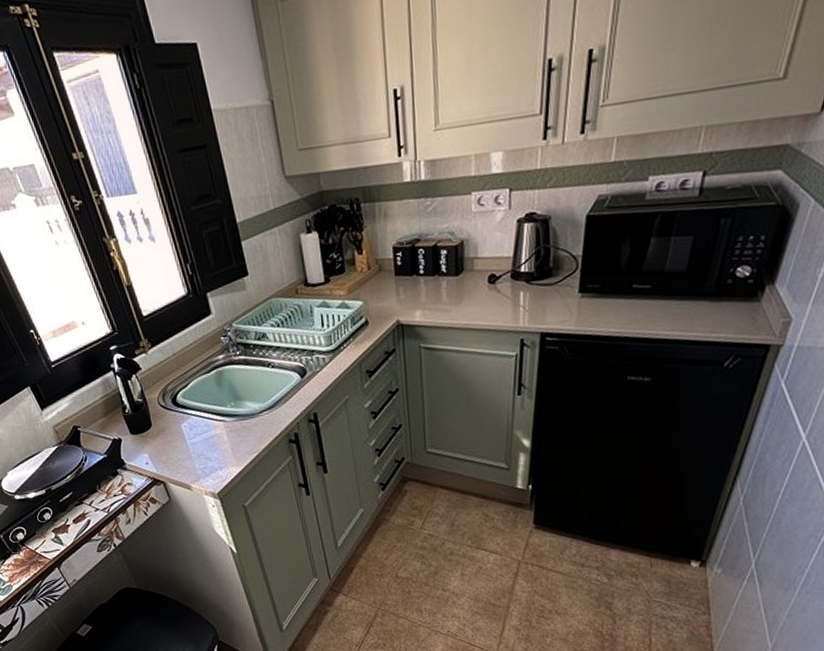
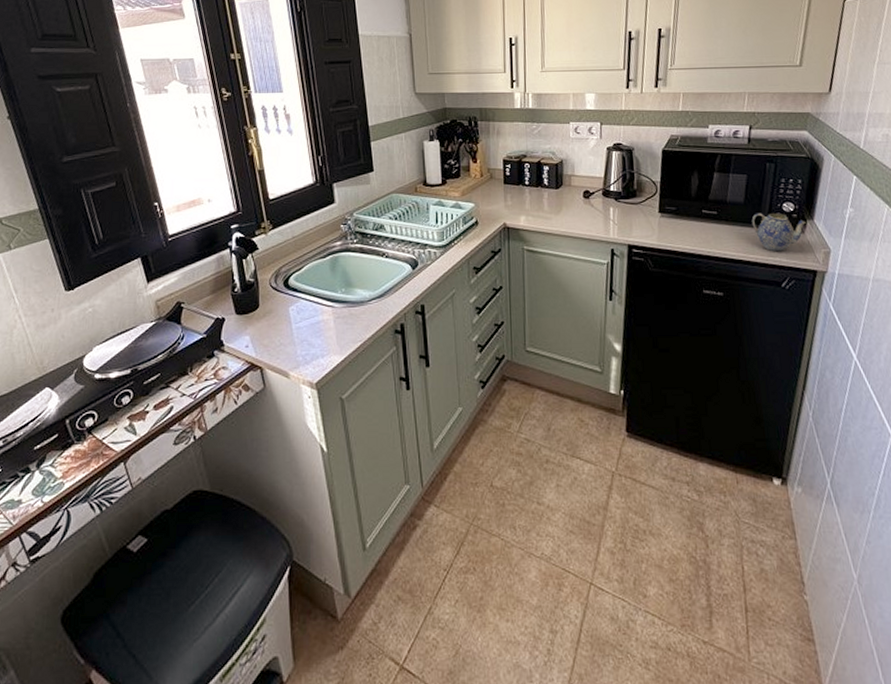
teapot: none [694,280,764,327] -> present [751,213,806,252]

